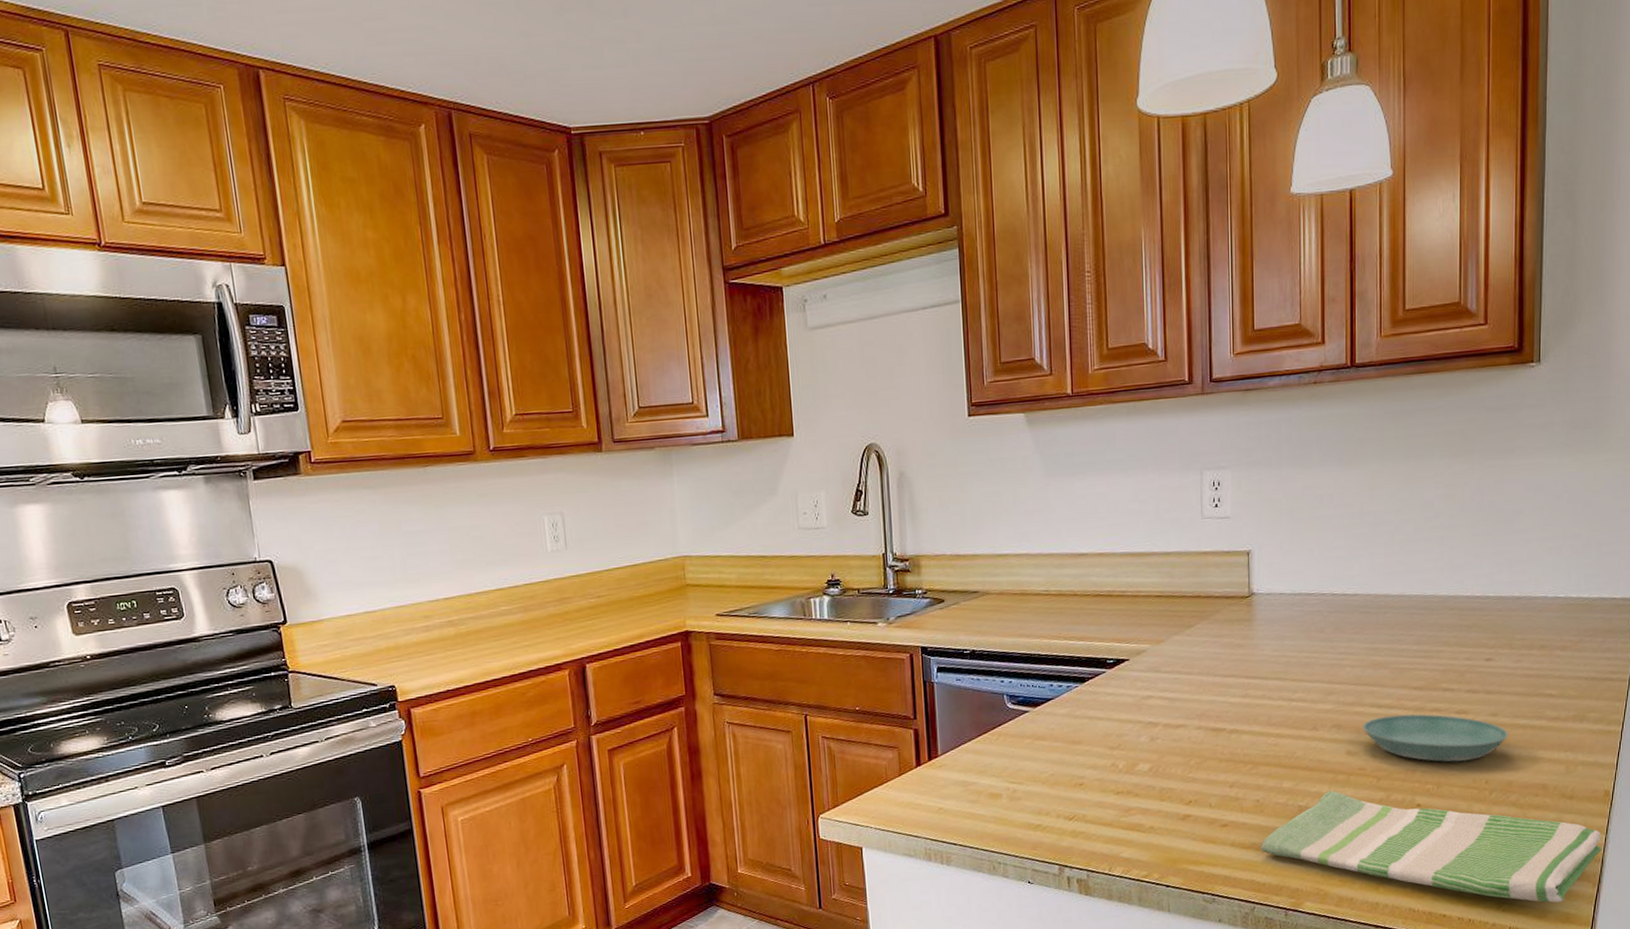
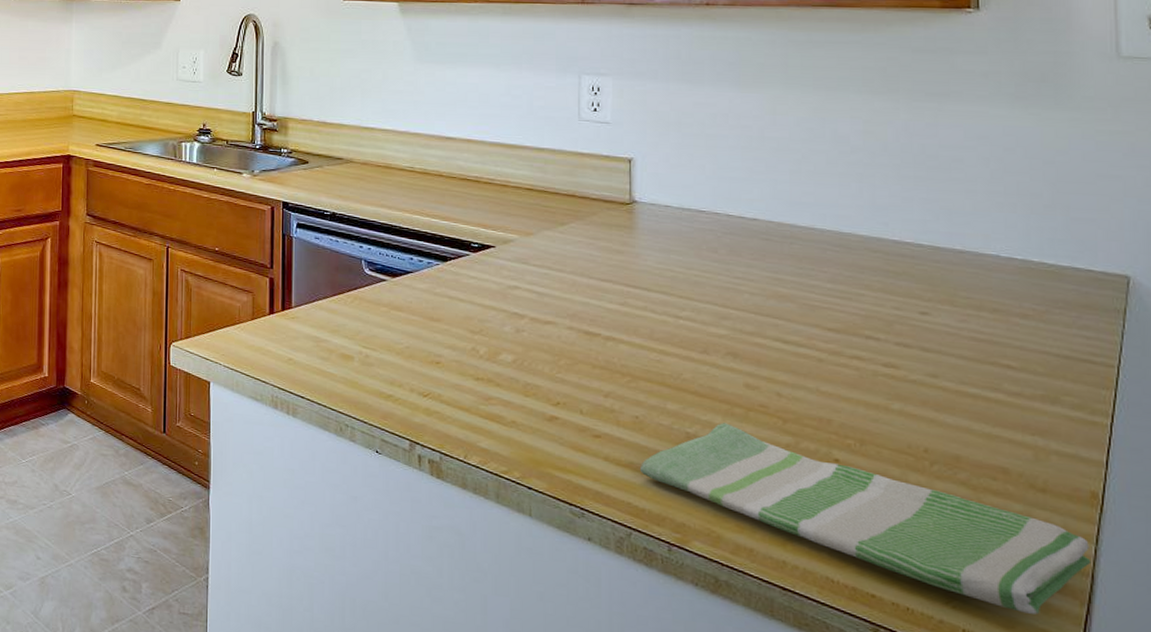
saucer: present [1362,714,1509,762] -> none [764,353,954,423]

